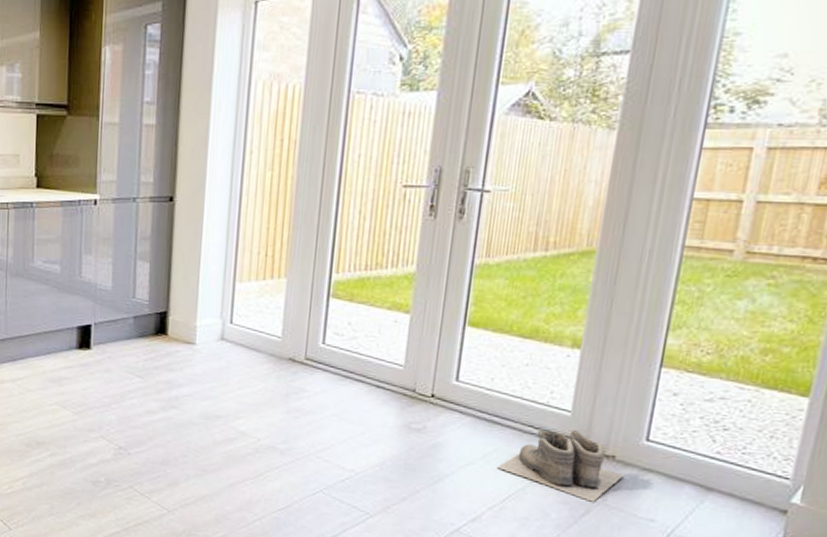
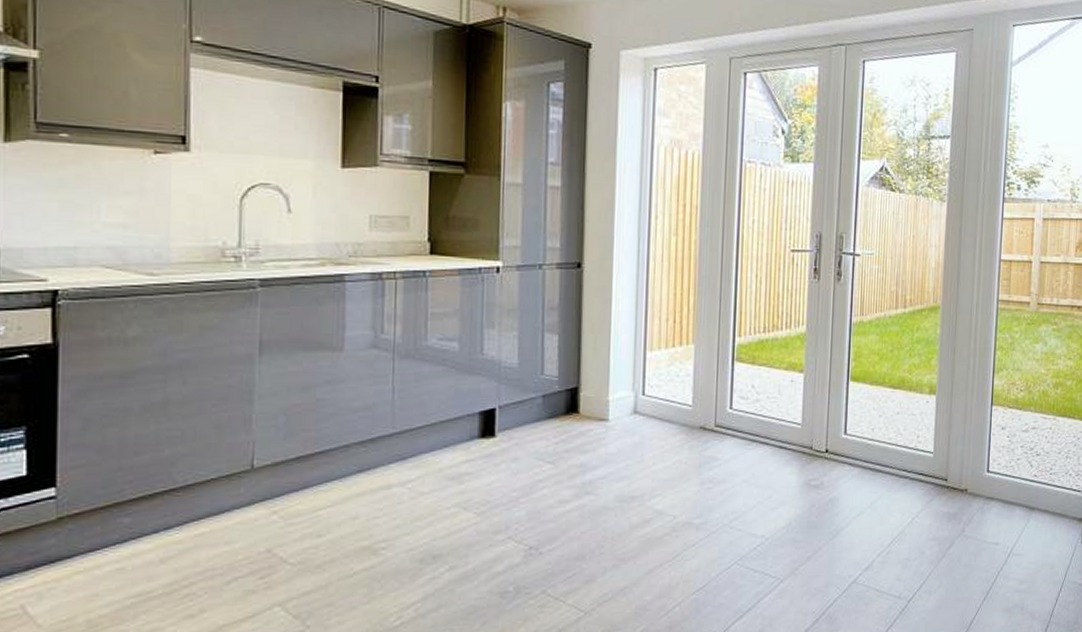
boots: present [498,429,624,502] -> none [883,470,974,534]

